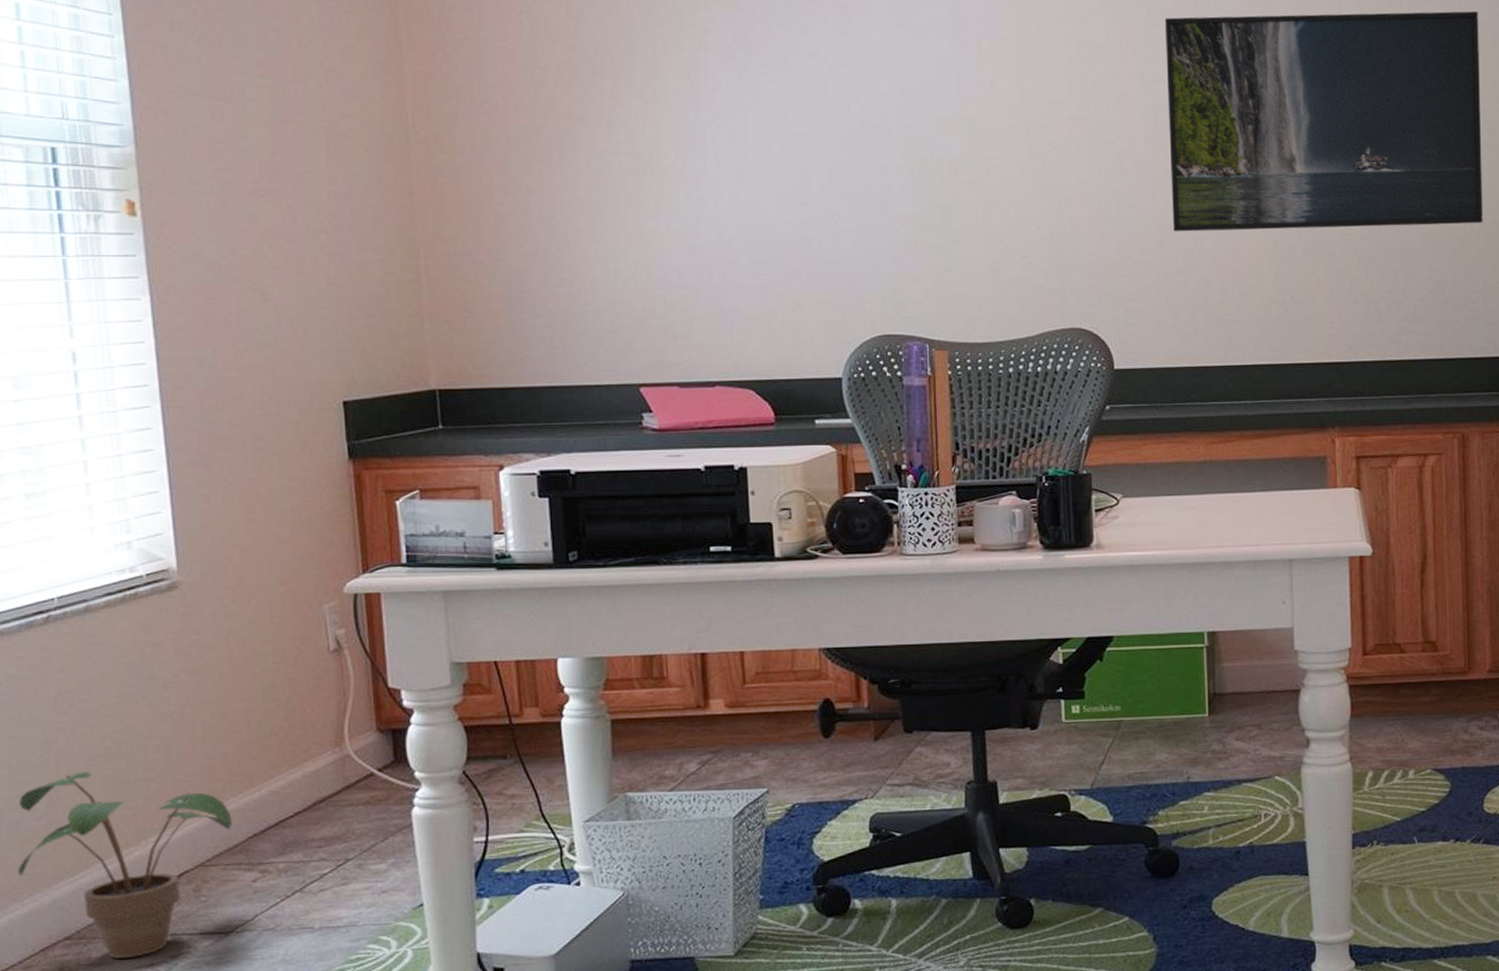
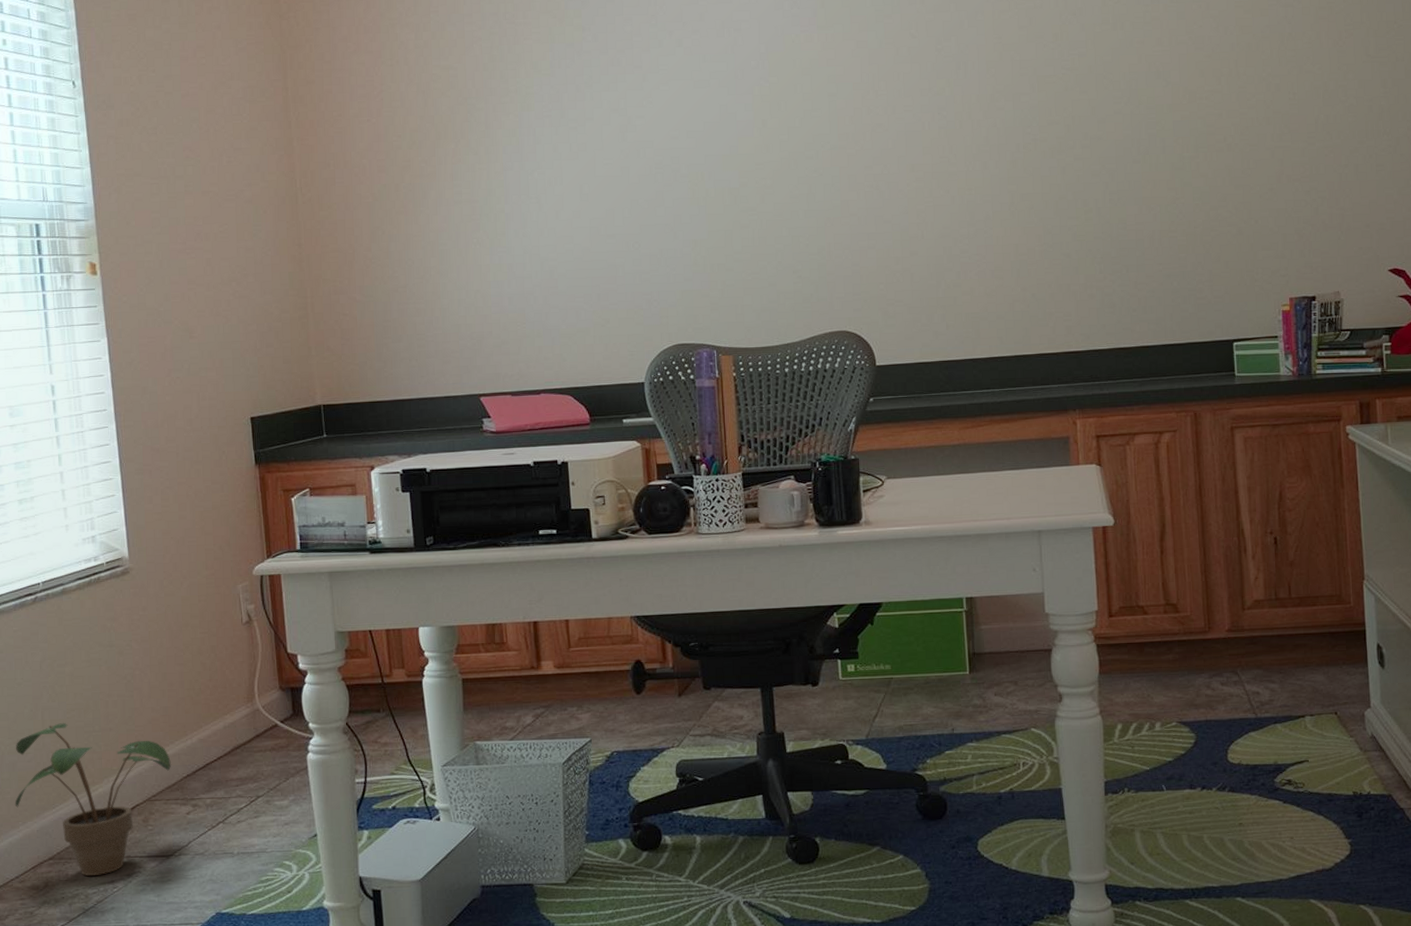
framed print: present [1165,11,1483,232] -> none [911,28,1207,242]

